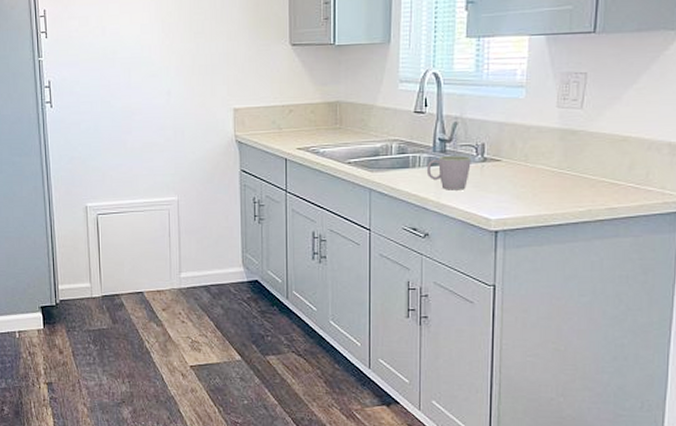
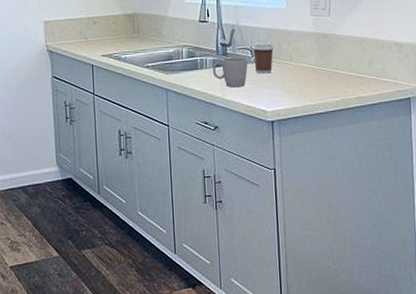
coffee cup: none [477,138,507,174] -> present [252,42,275,73]

